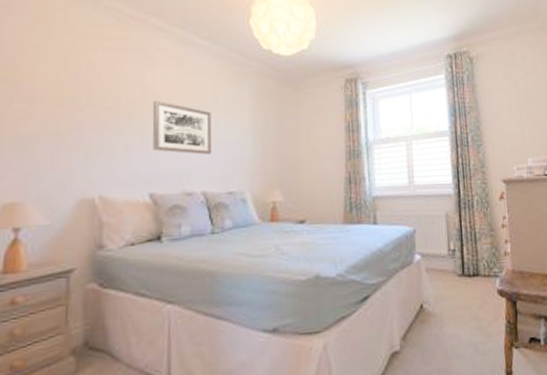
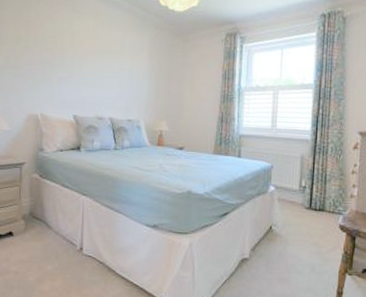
wall art: present [152,100,211,155] -> none [77,44,119,89]

